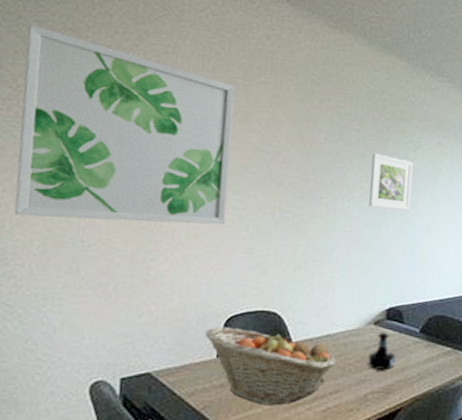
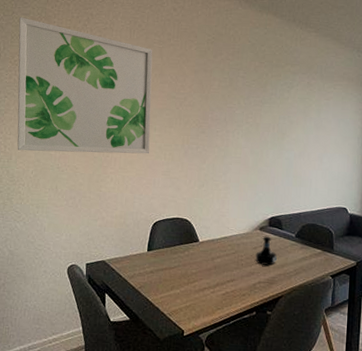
fruit basket: present [205,327,336,406] -> none [139,229,231,289]
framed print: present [369,153,413,211] -> none [253,94,288,140]

